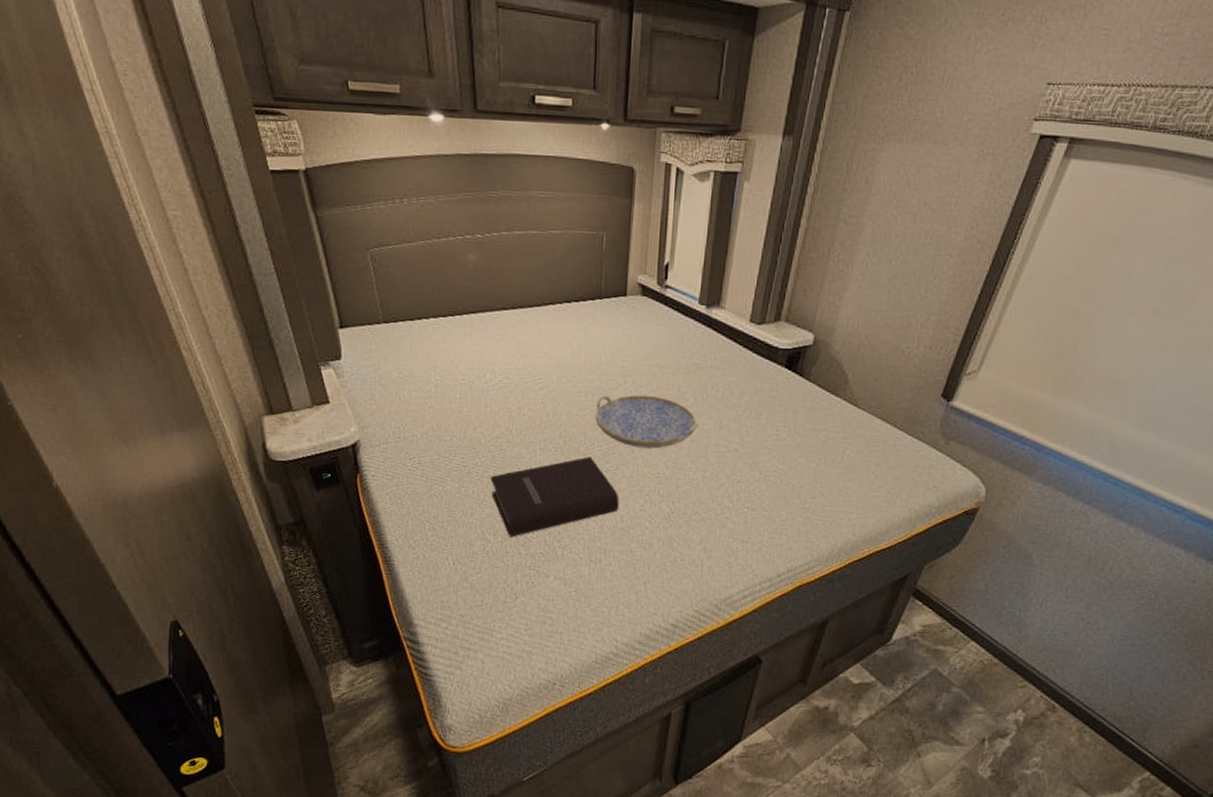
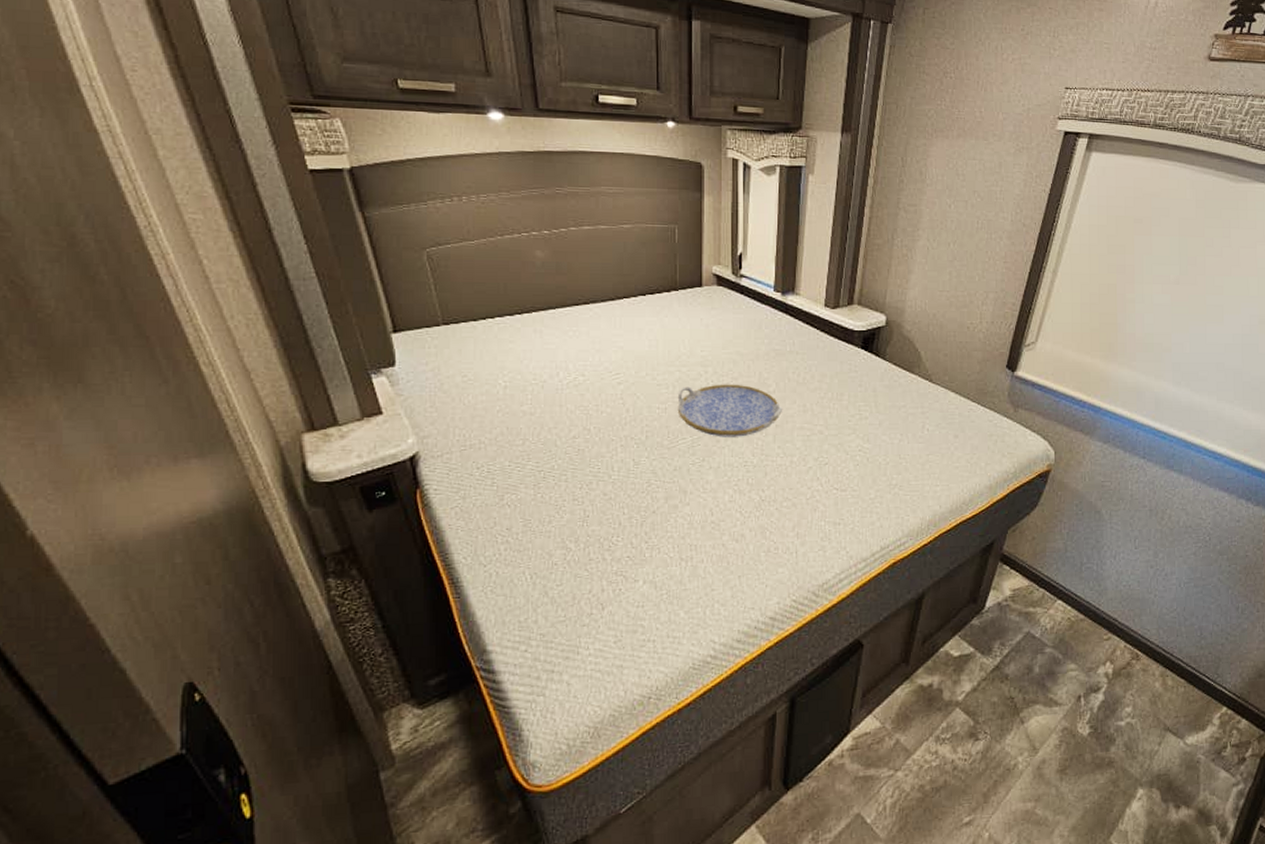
book: present [490,456,619,537] -> none [568,450,707,543]

